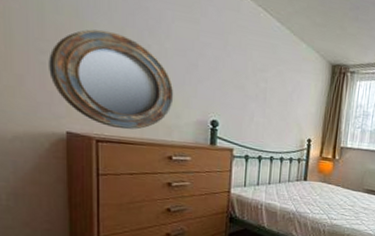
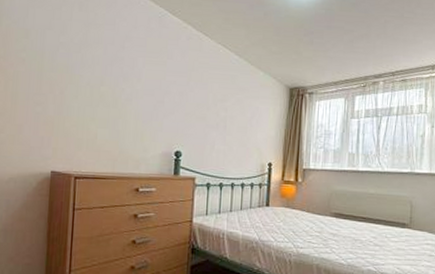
home mirror: present [48,29,174,130] -> none [42,80,143,166]

